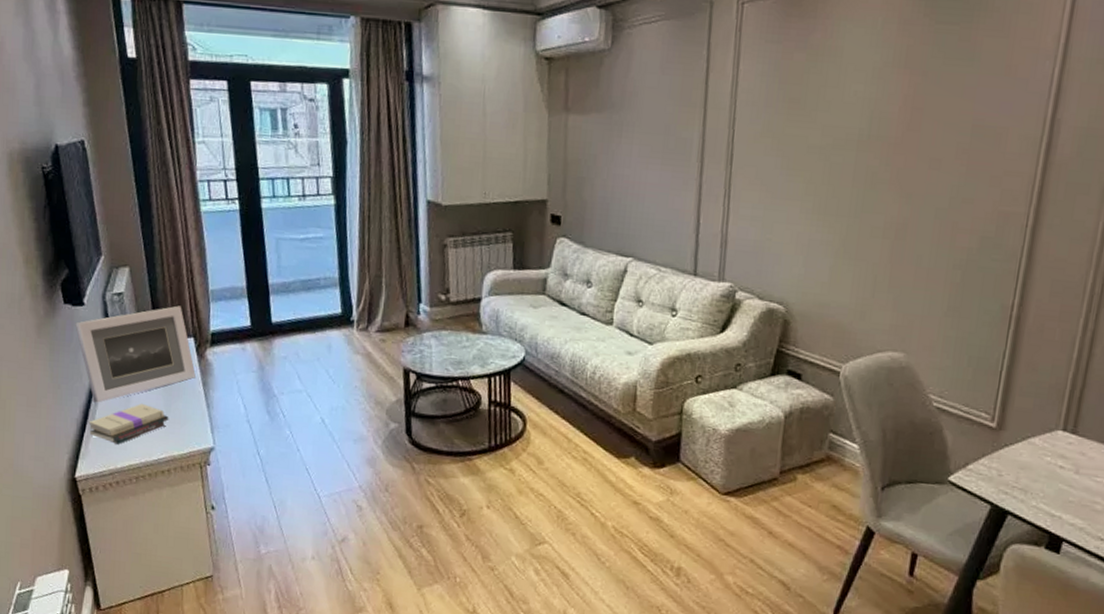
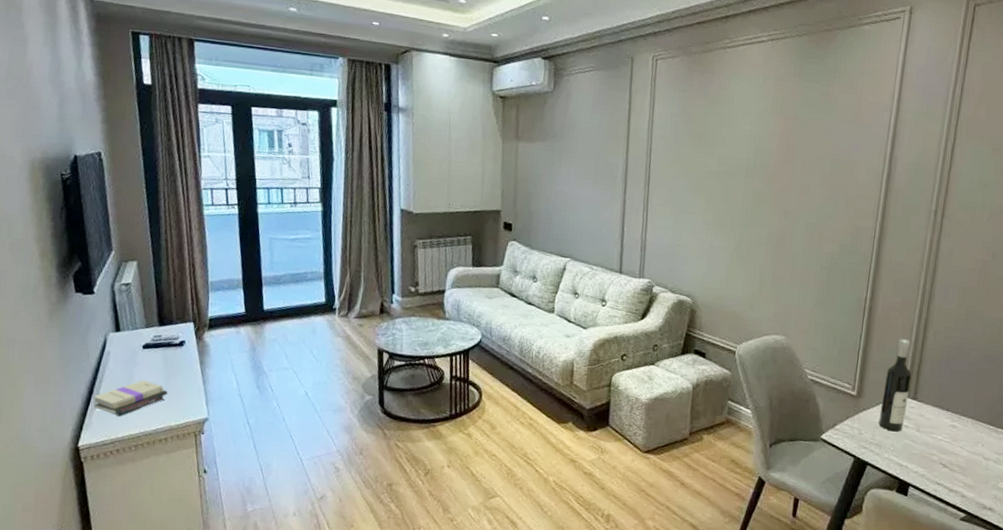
picture frame: present [75,305,196,403] -> none [85,294,194,380]
bottle: none [1024,355,1072,473] -> present [878,338,912,431]

